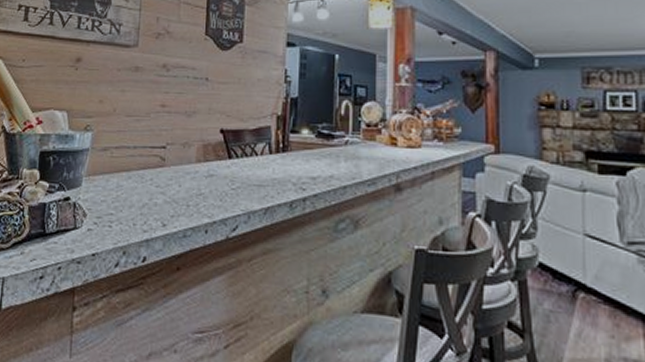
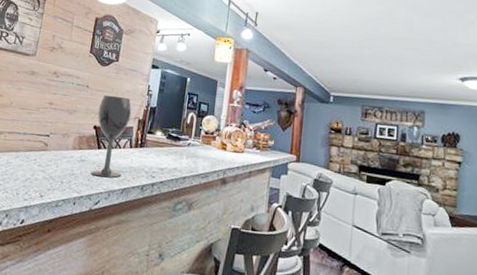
wine glass: none [223,87,267,195] -> present [90,95,132,178]

